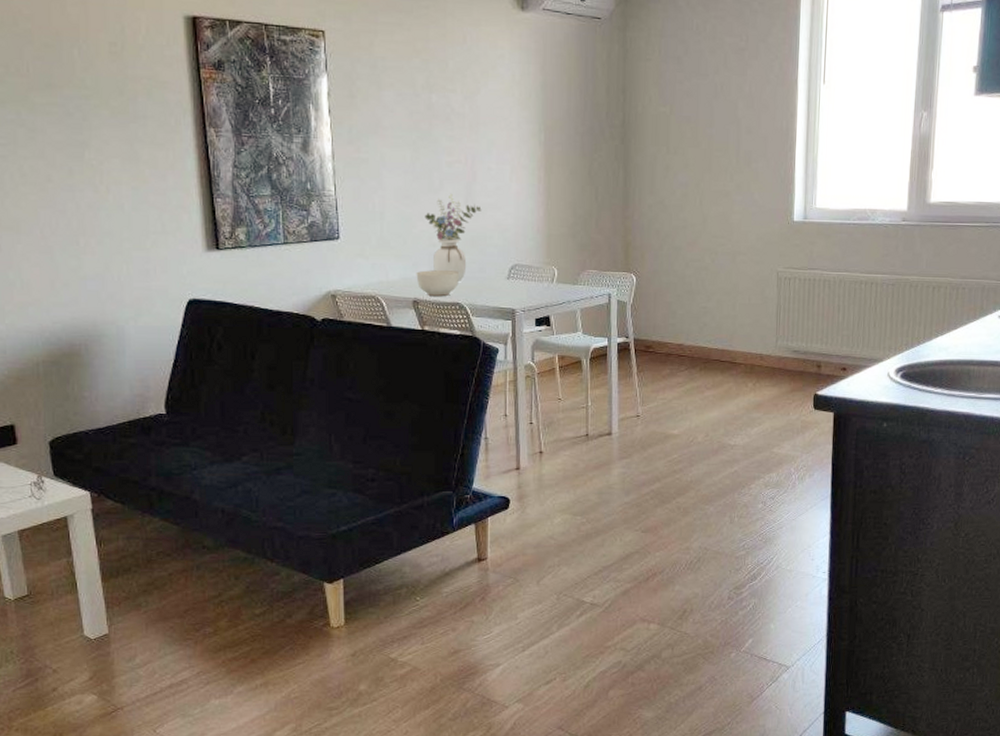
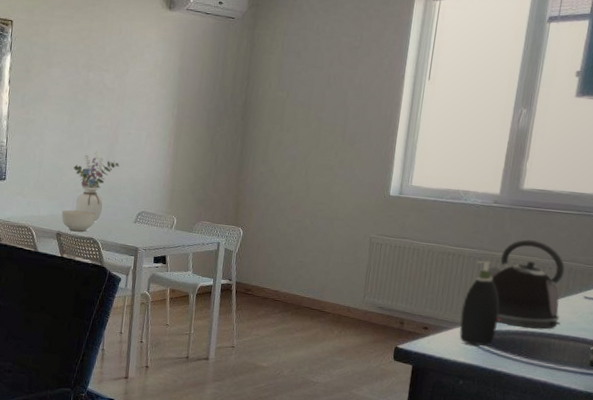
soap dispenser: none [878,287,917,382] -> present [459,261,500,346]
kettle: none [902,259,978,356] -> present [487,239,565,329]

